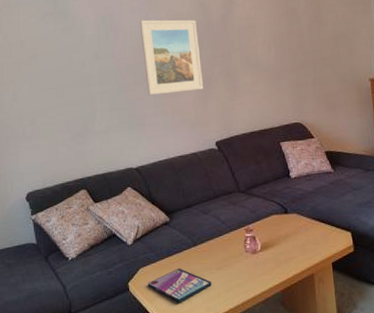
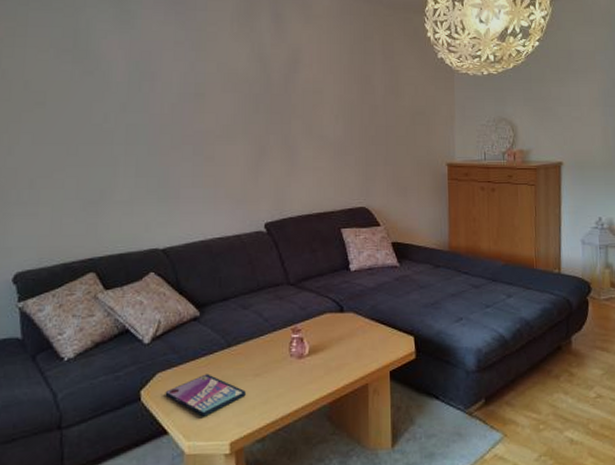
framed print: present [139,19,204,95] -> none [182,70,256,161]

